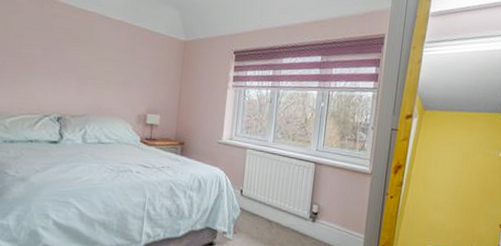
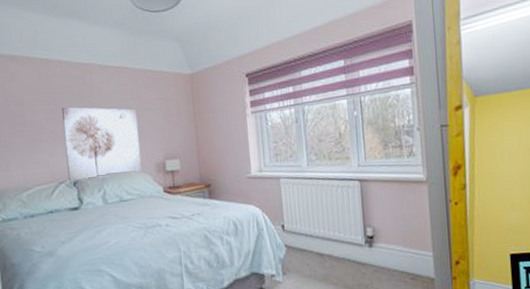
wall art: none [53,47,129,121] -> present [62,107,142,181]

